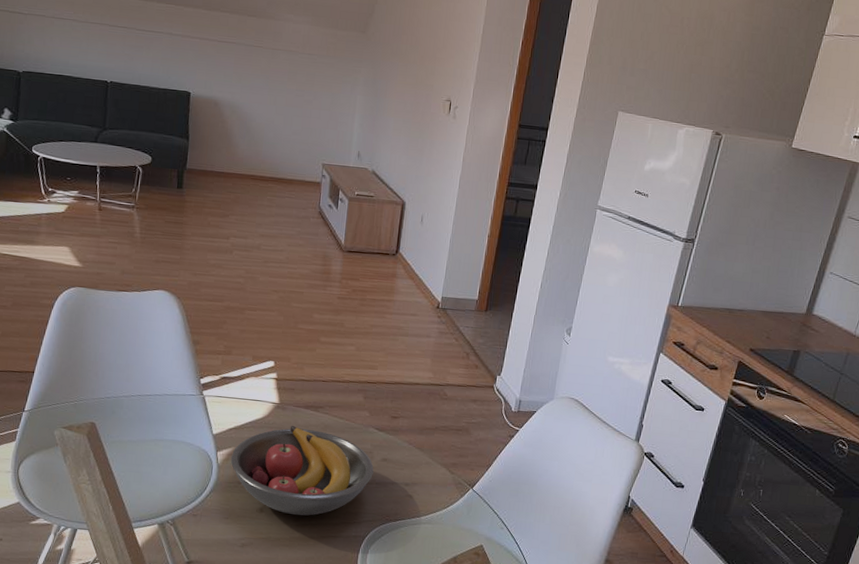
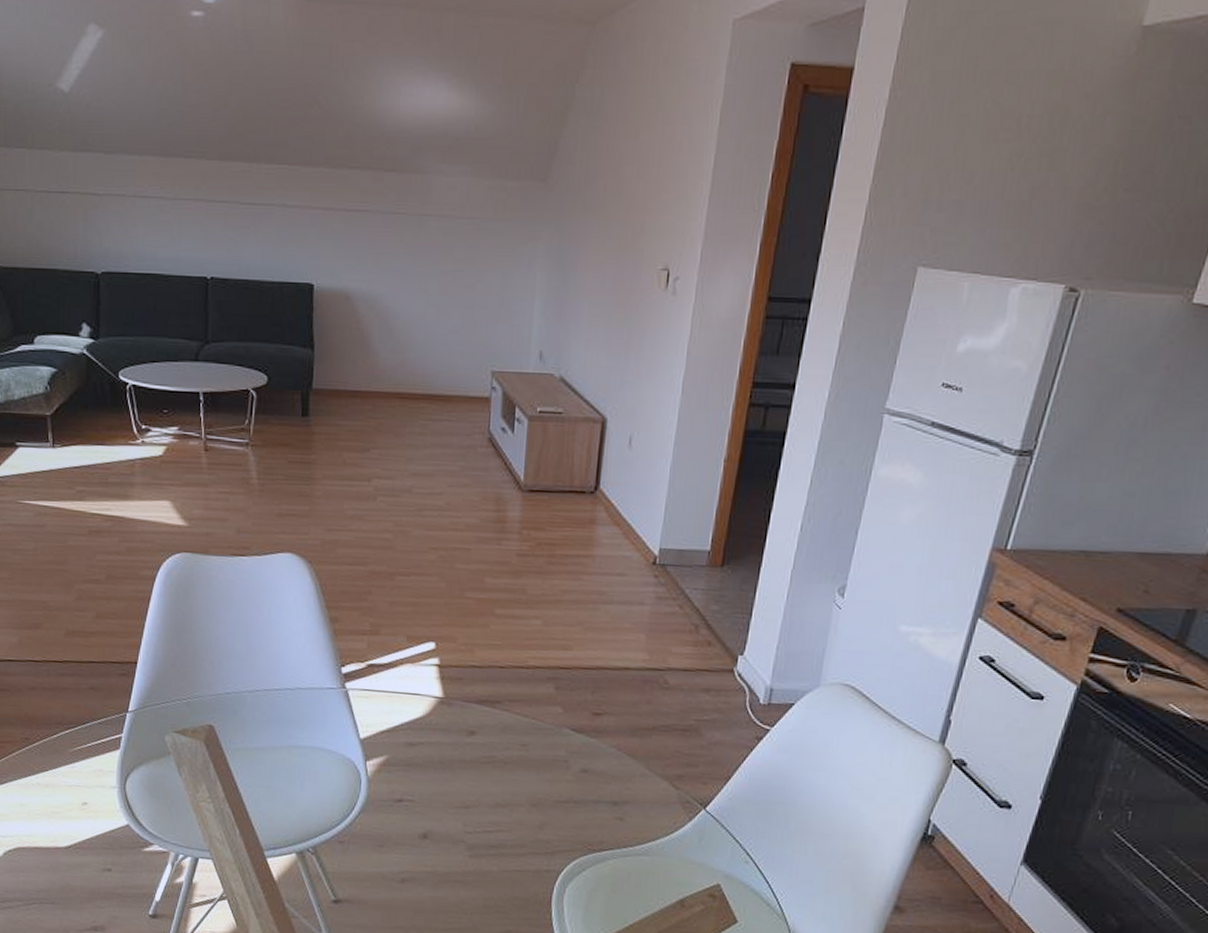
fruit bowl: present [230,425,374,516] -> none [383,725,570,844]

